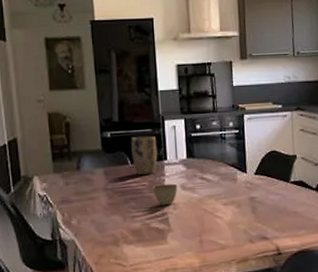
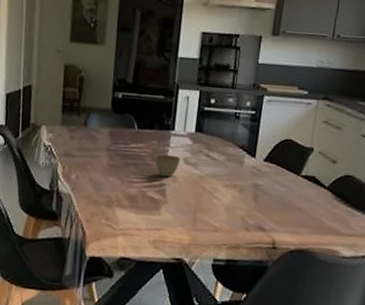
plant pot: present [131,135,158,175] -> none [139,102,167,142]

